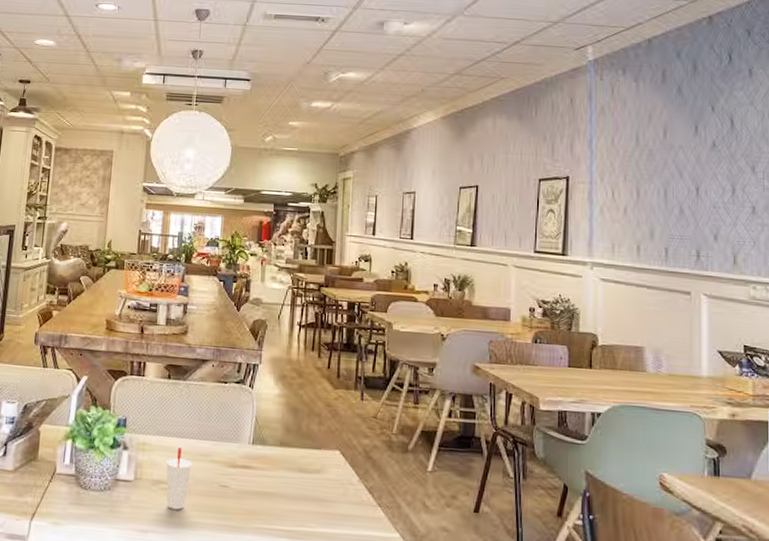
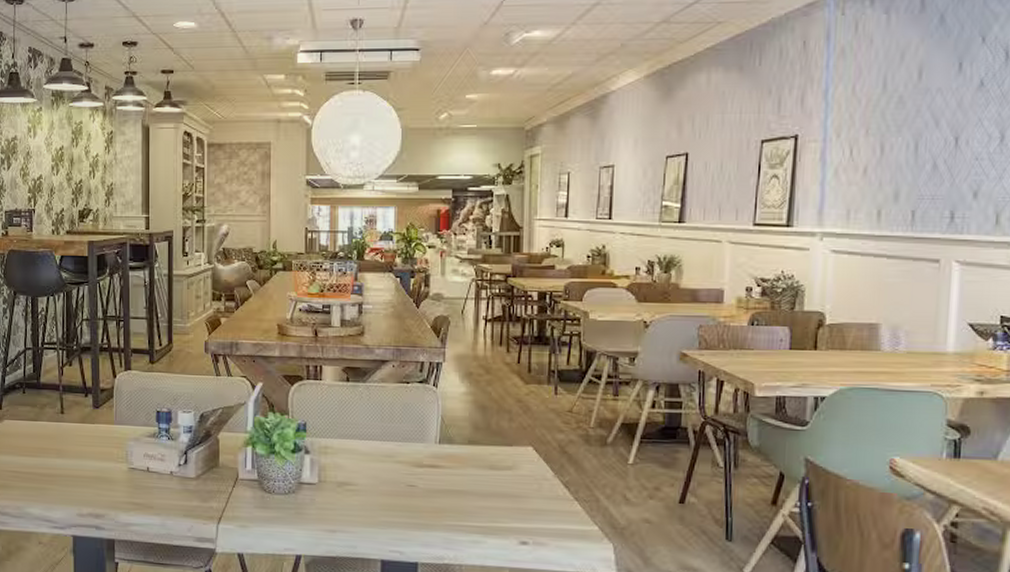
cup: present [166,447,192,510] -> none [350,449,377,510]

